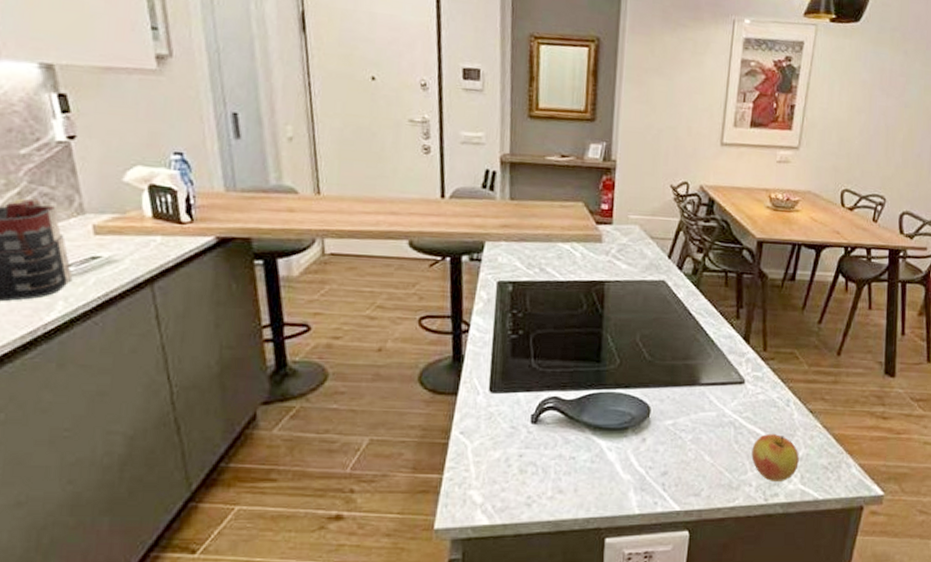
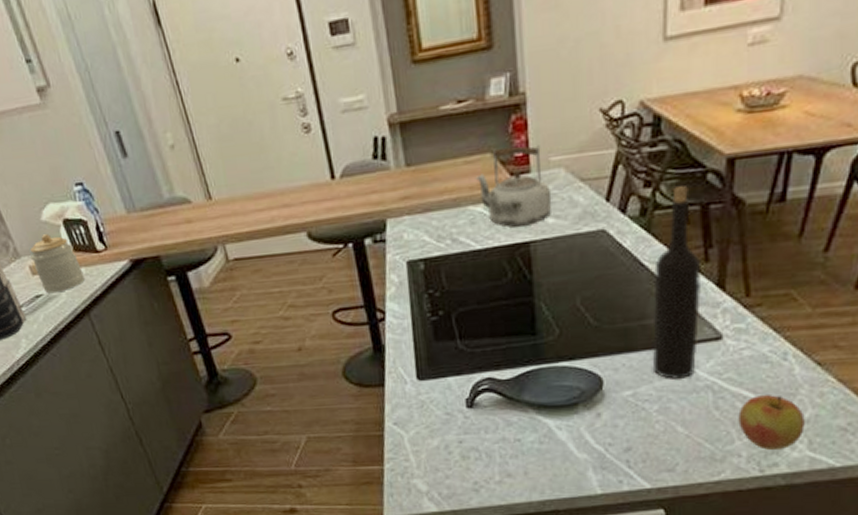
jar: none [96,195,158,258] -> present [29,234,85,294]
kettle: none [567,199,627,268] -> present [475,145,552,228]
wine bottle: none [691,256,734,415] -> present [652,186,702,381]

